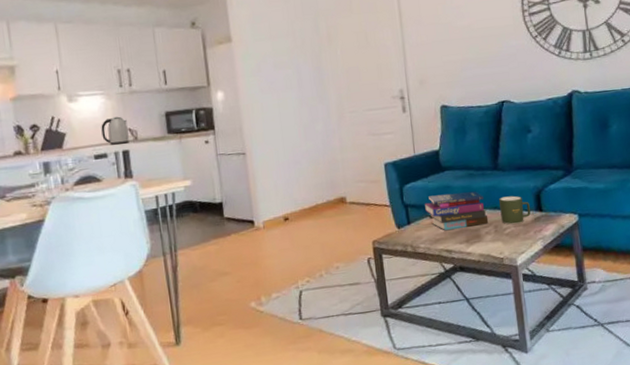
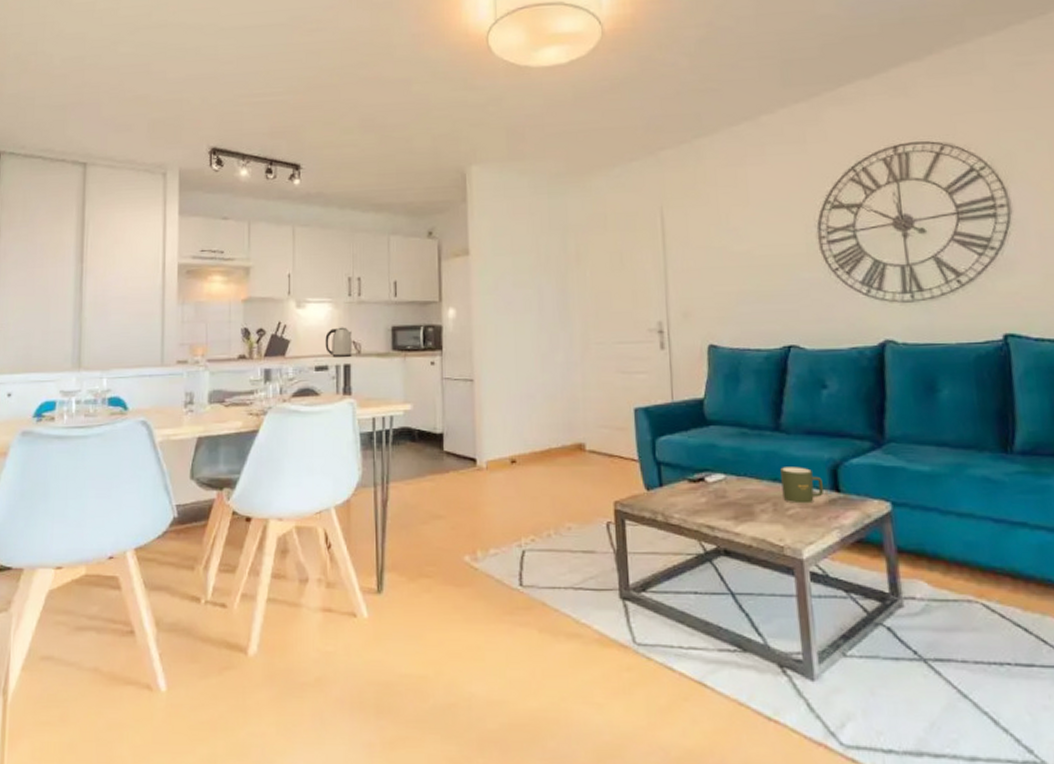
books: present [425,191,489,231] -> none [682,454,766,501]

